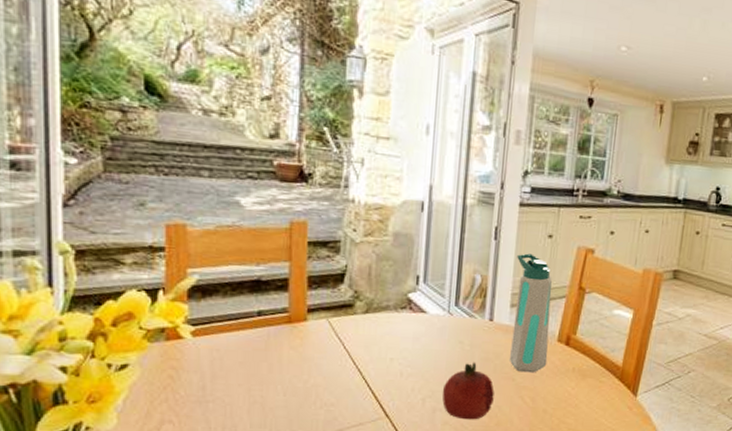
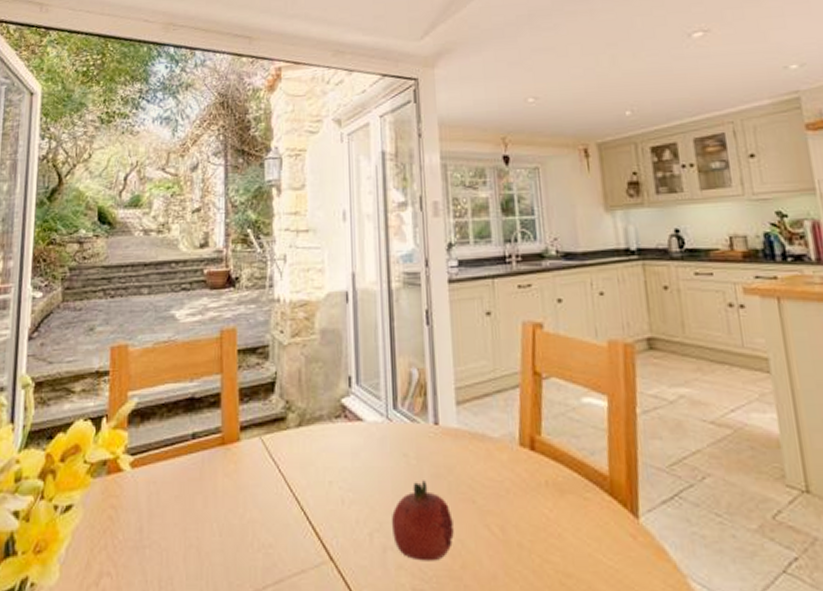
water bottle: present [509,253,552,373] -> none [455,337,512,491]

